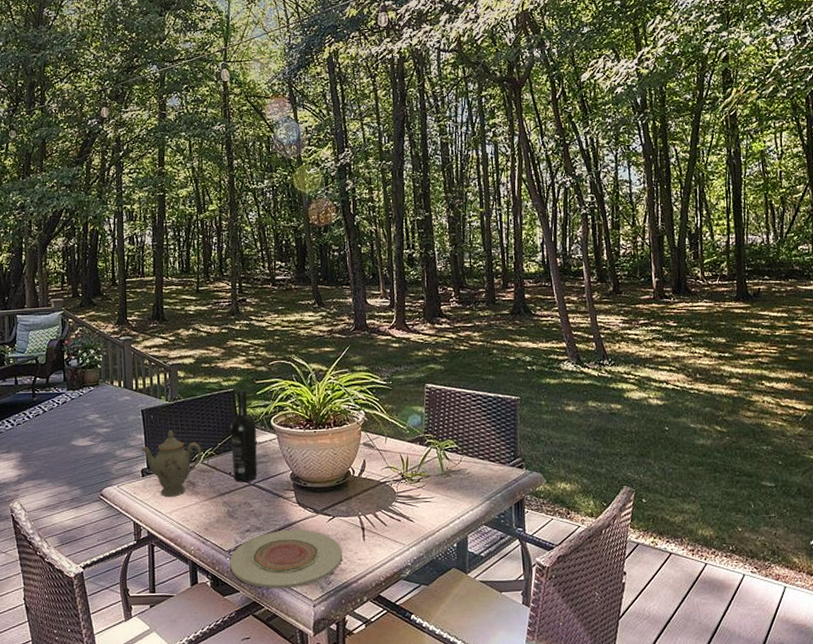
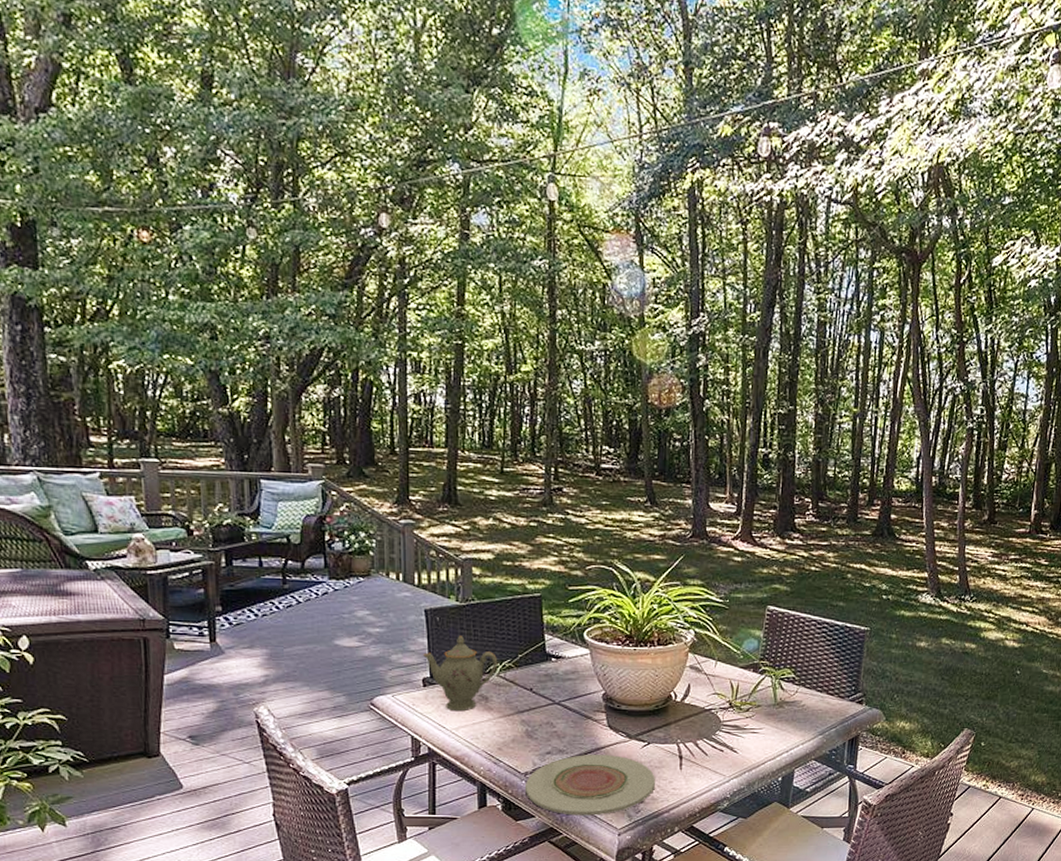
wine bottle: present [230,389,258,483] -> none [534,595,566,700]

